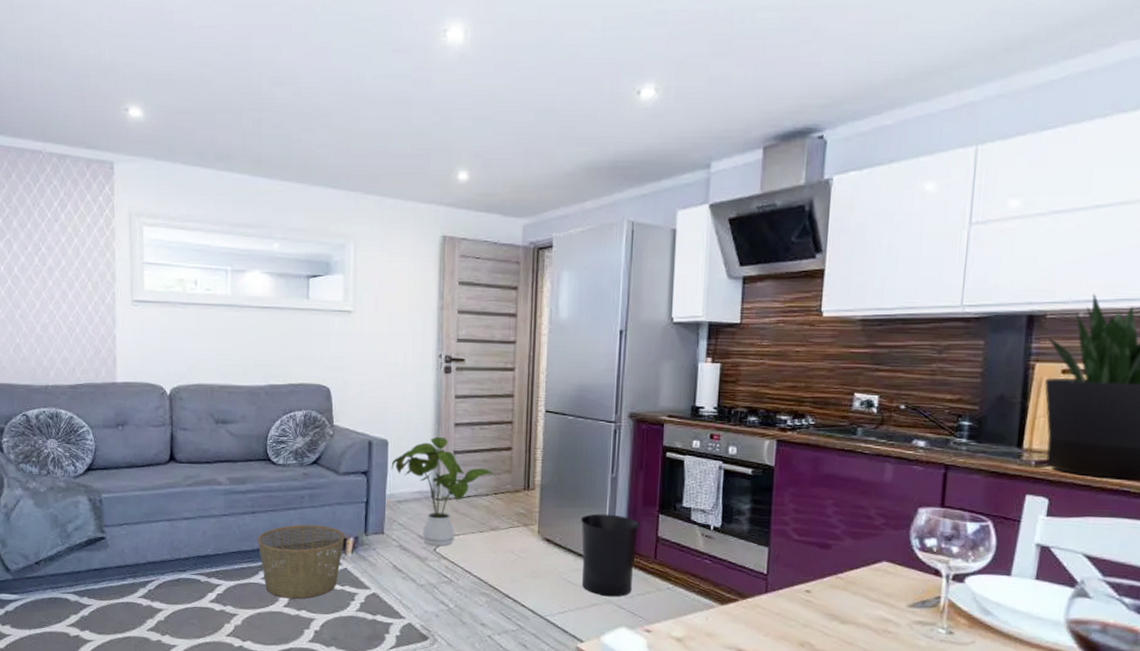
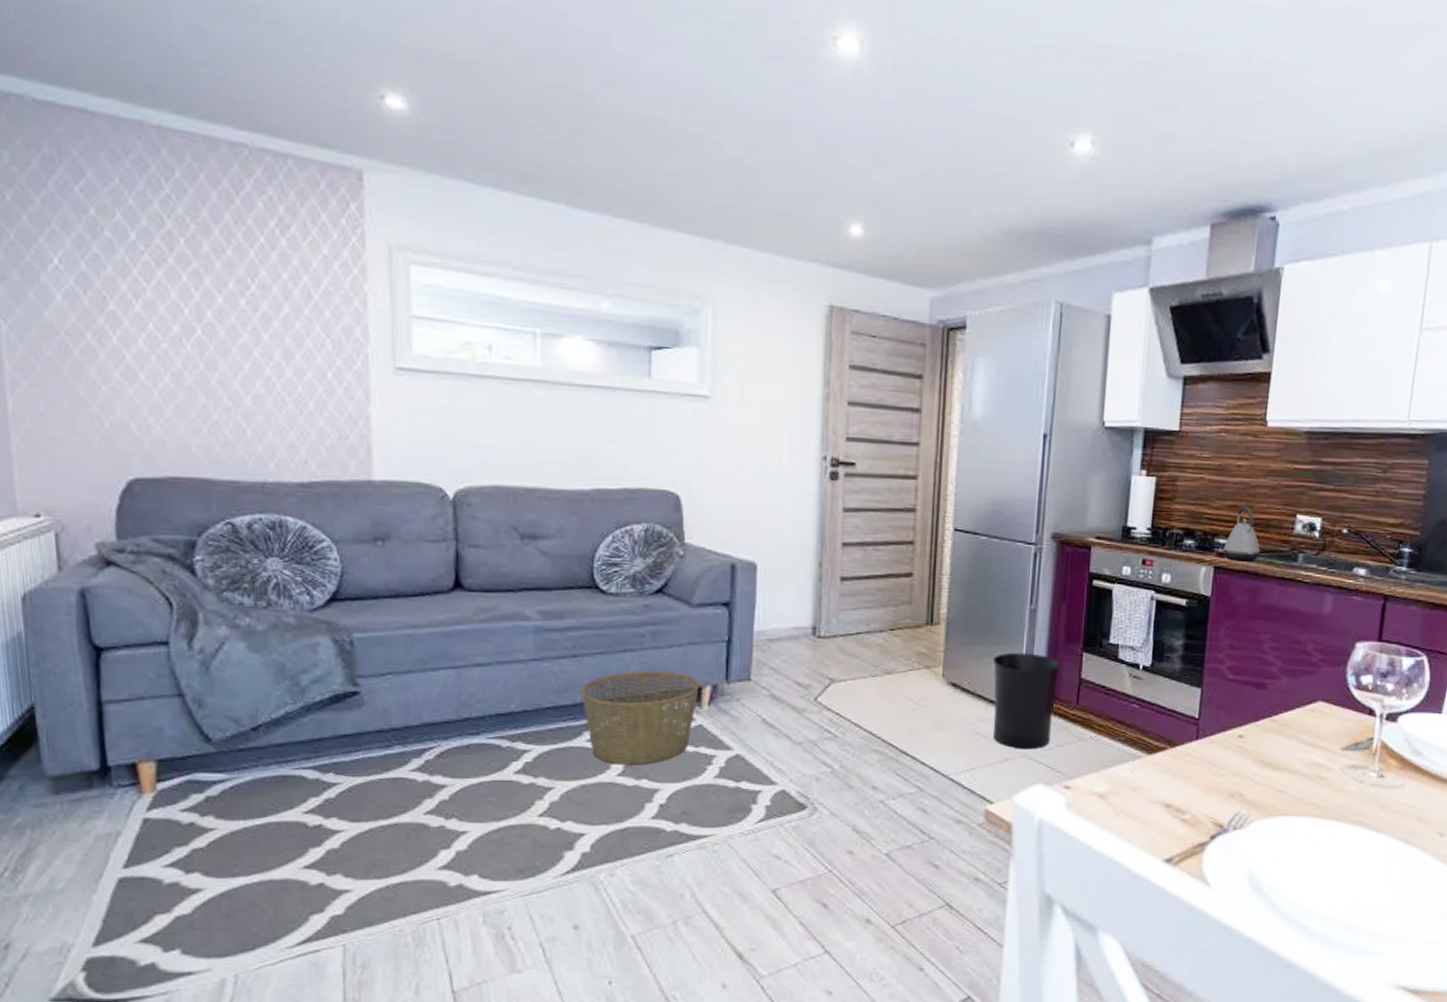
house plant: present [391,436,497,547] -> none [760,559,894,695]
kettle: none [785,386,821,435] -> present [1223,505,1261,562]

